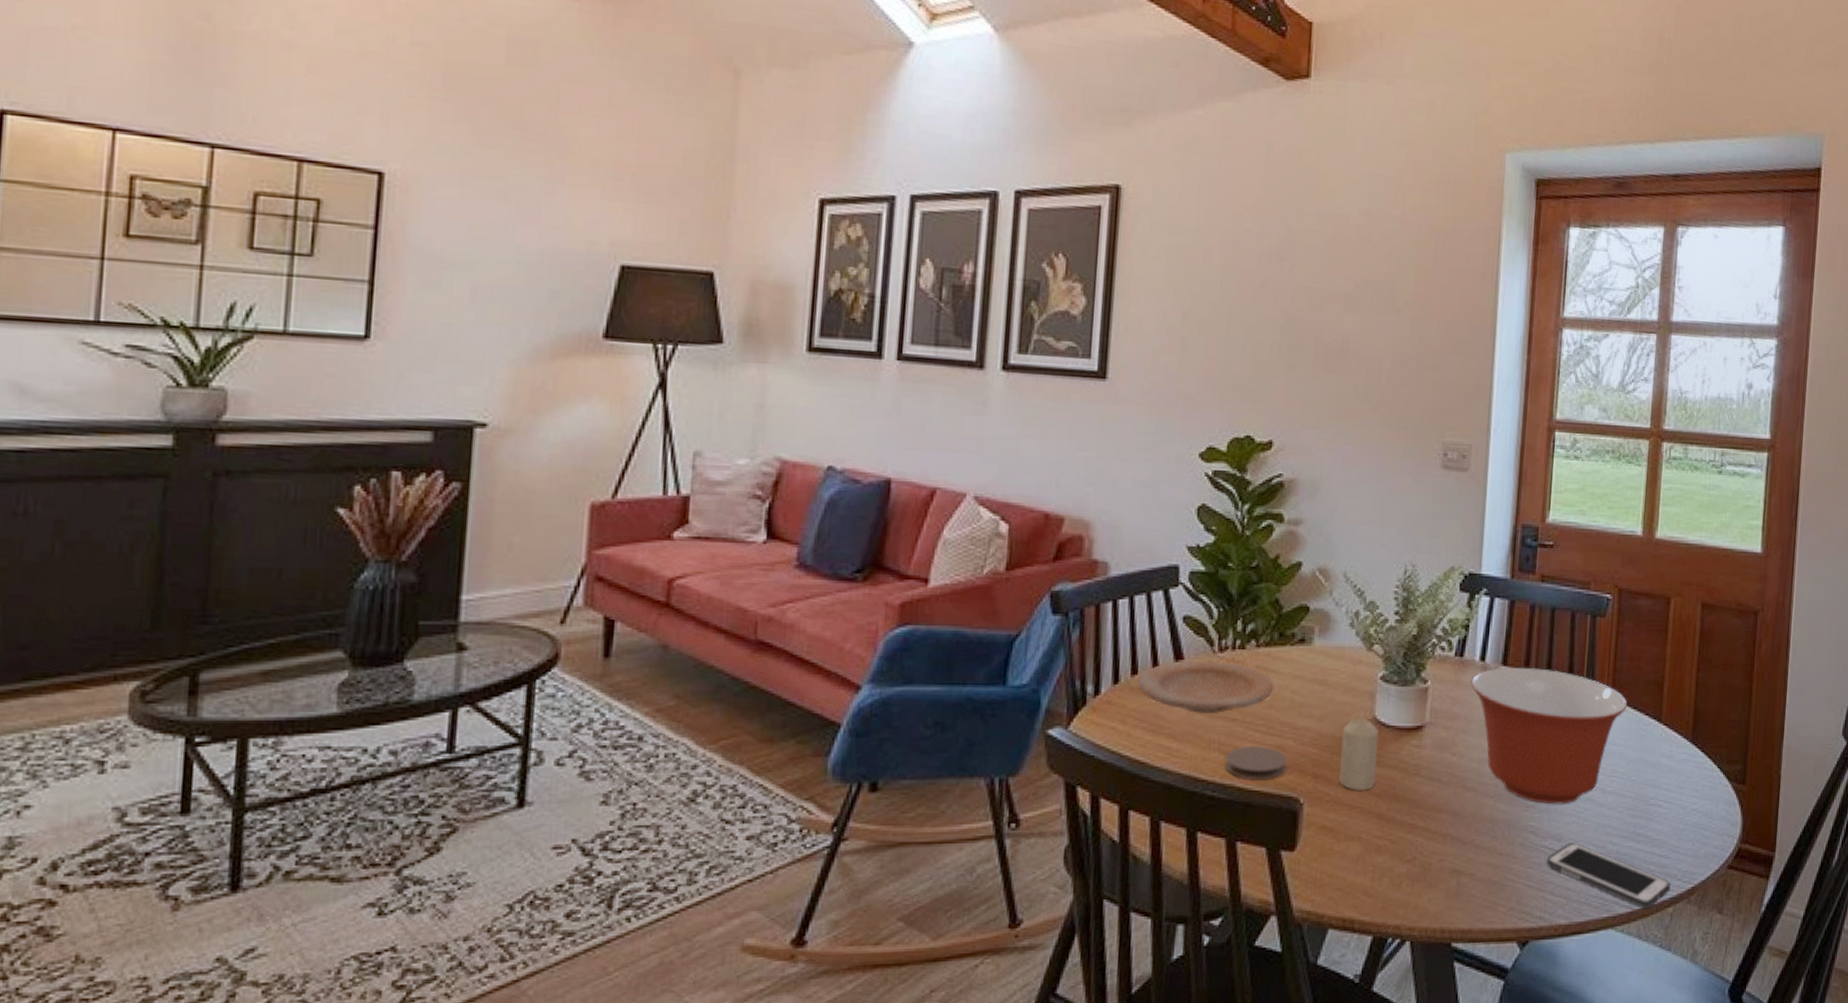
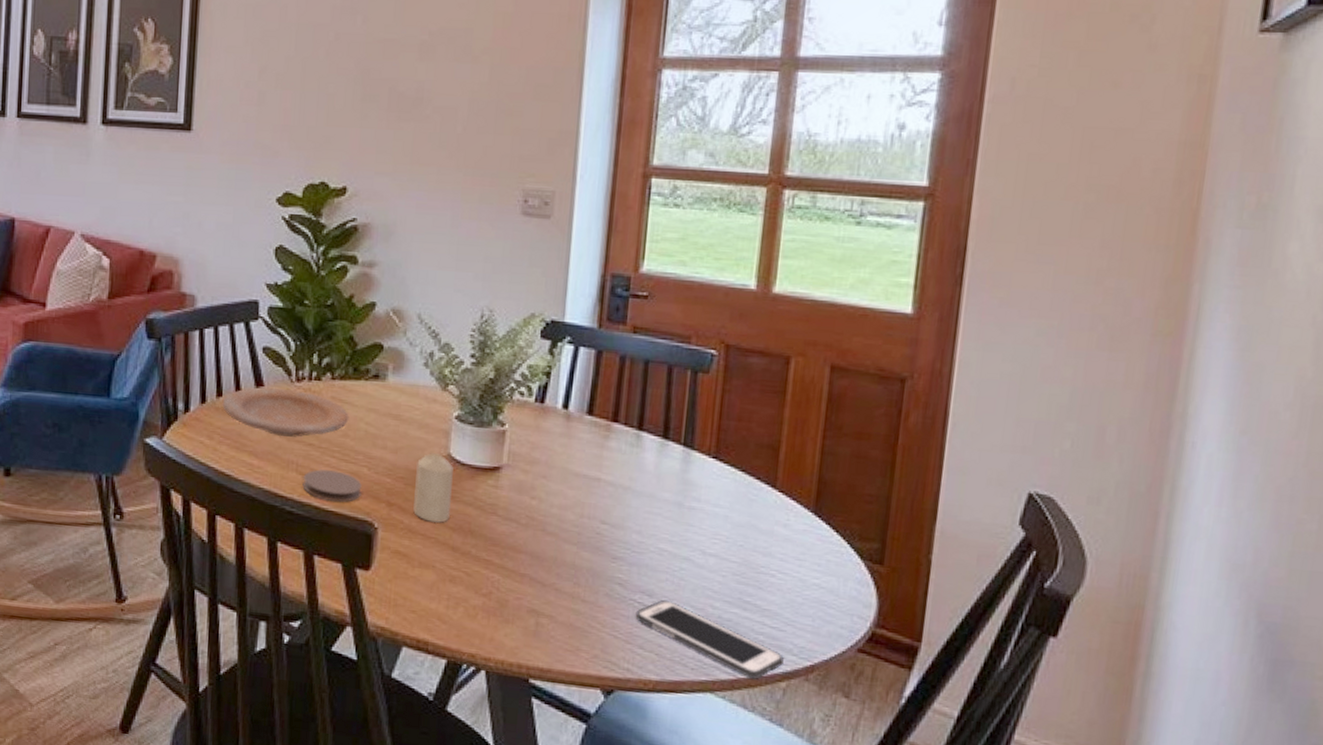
mixing bowl: present [1470,668,1627,805] -> none [552,417,734,561]

